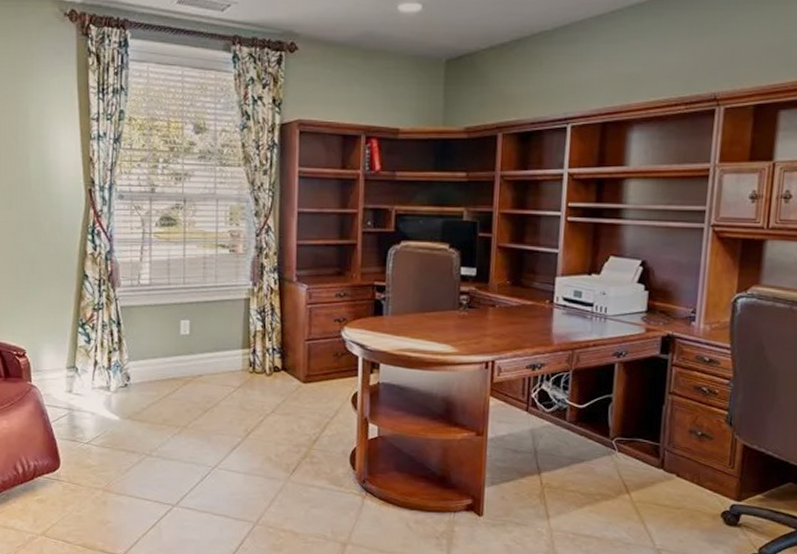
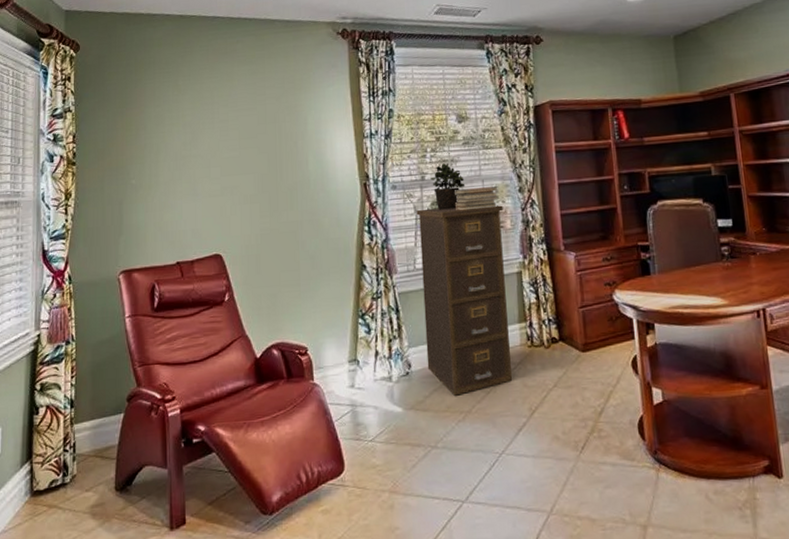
filing cabinet: none [144,223,237,411] -> present [416,205,513,396]
potted plant: none [161,176,198,227] -> present [430,163,466,210]
book stack: none [185,207,233,230] -> present [453,186,499,211]

